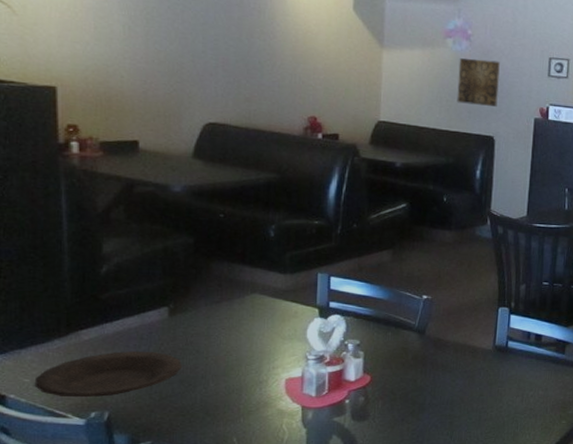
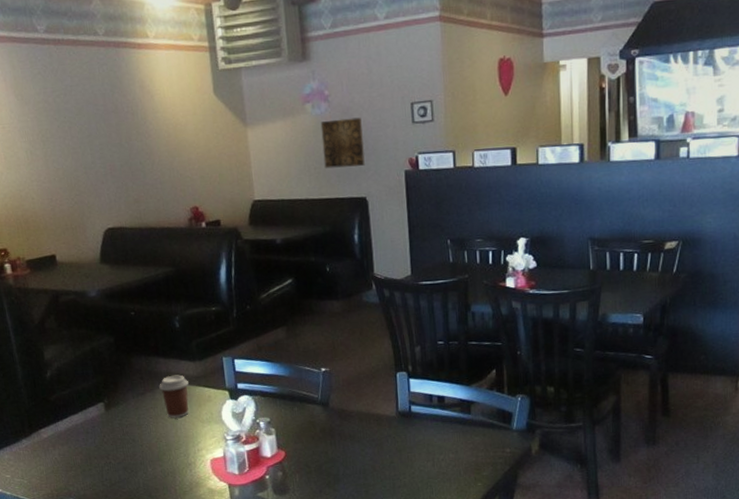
plate: present [34,350,183,397] -> none [14,444,124,488]
coffee cup: none [239,286,274,332] -> present [159,375,189,418]

